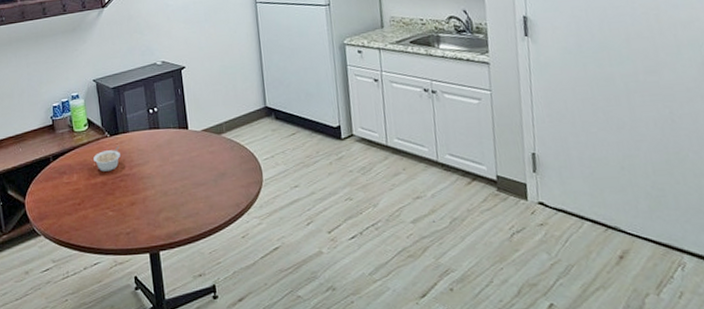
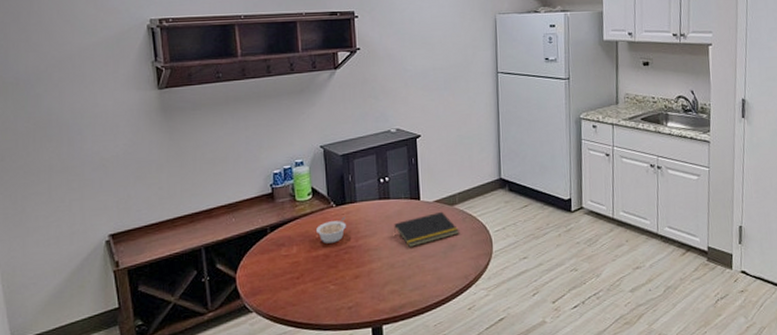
notepad: none [165,140,228,175] -> present [394,211,459,247]

